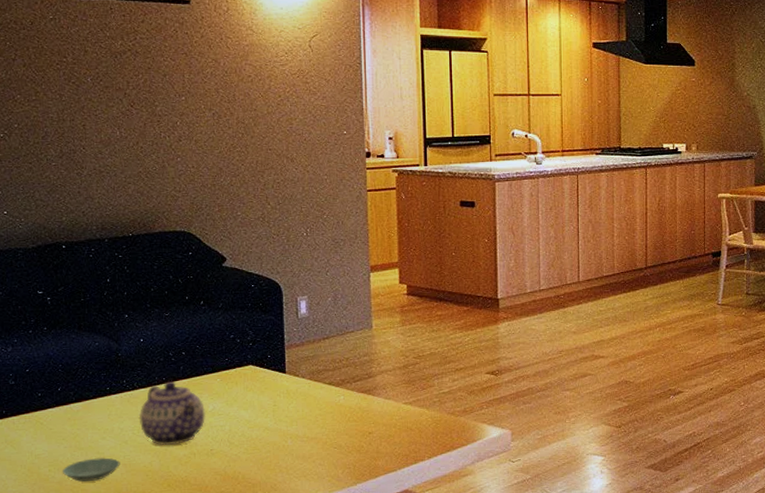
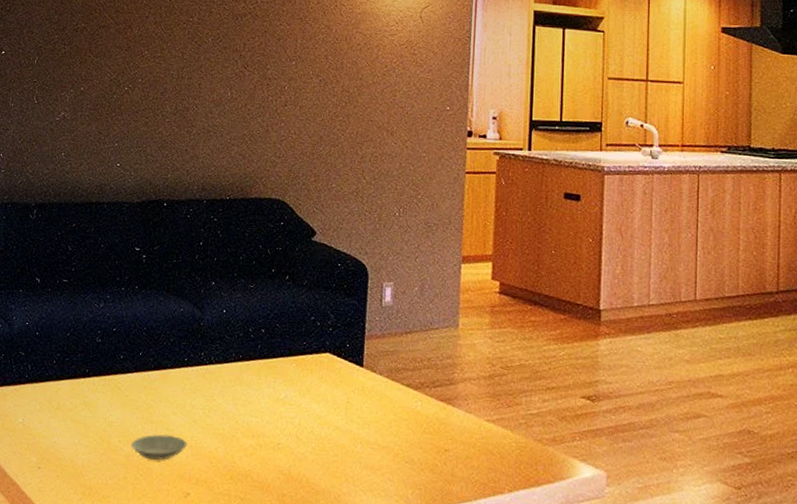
teapot: present [138,380,206,446] -> none [211,358,278,433]

